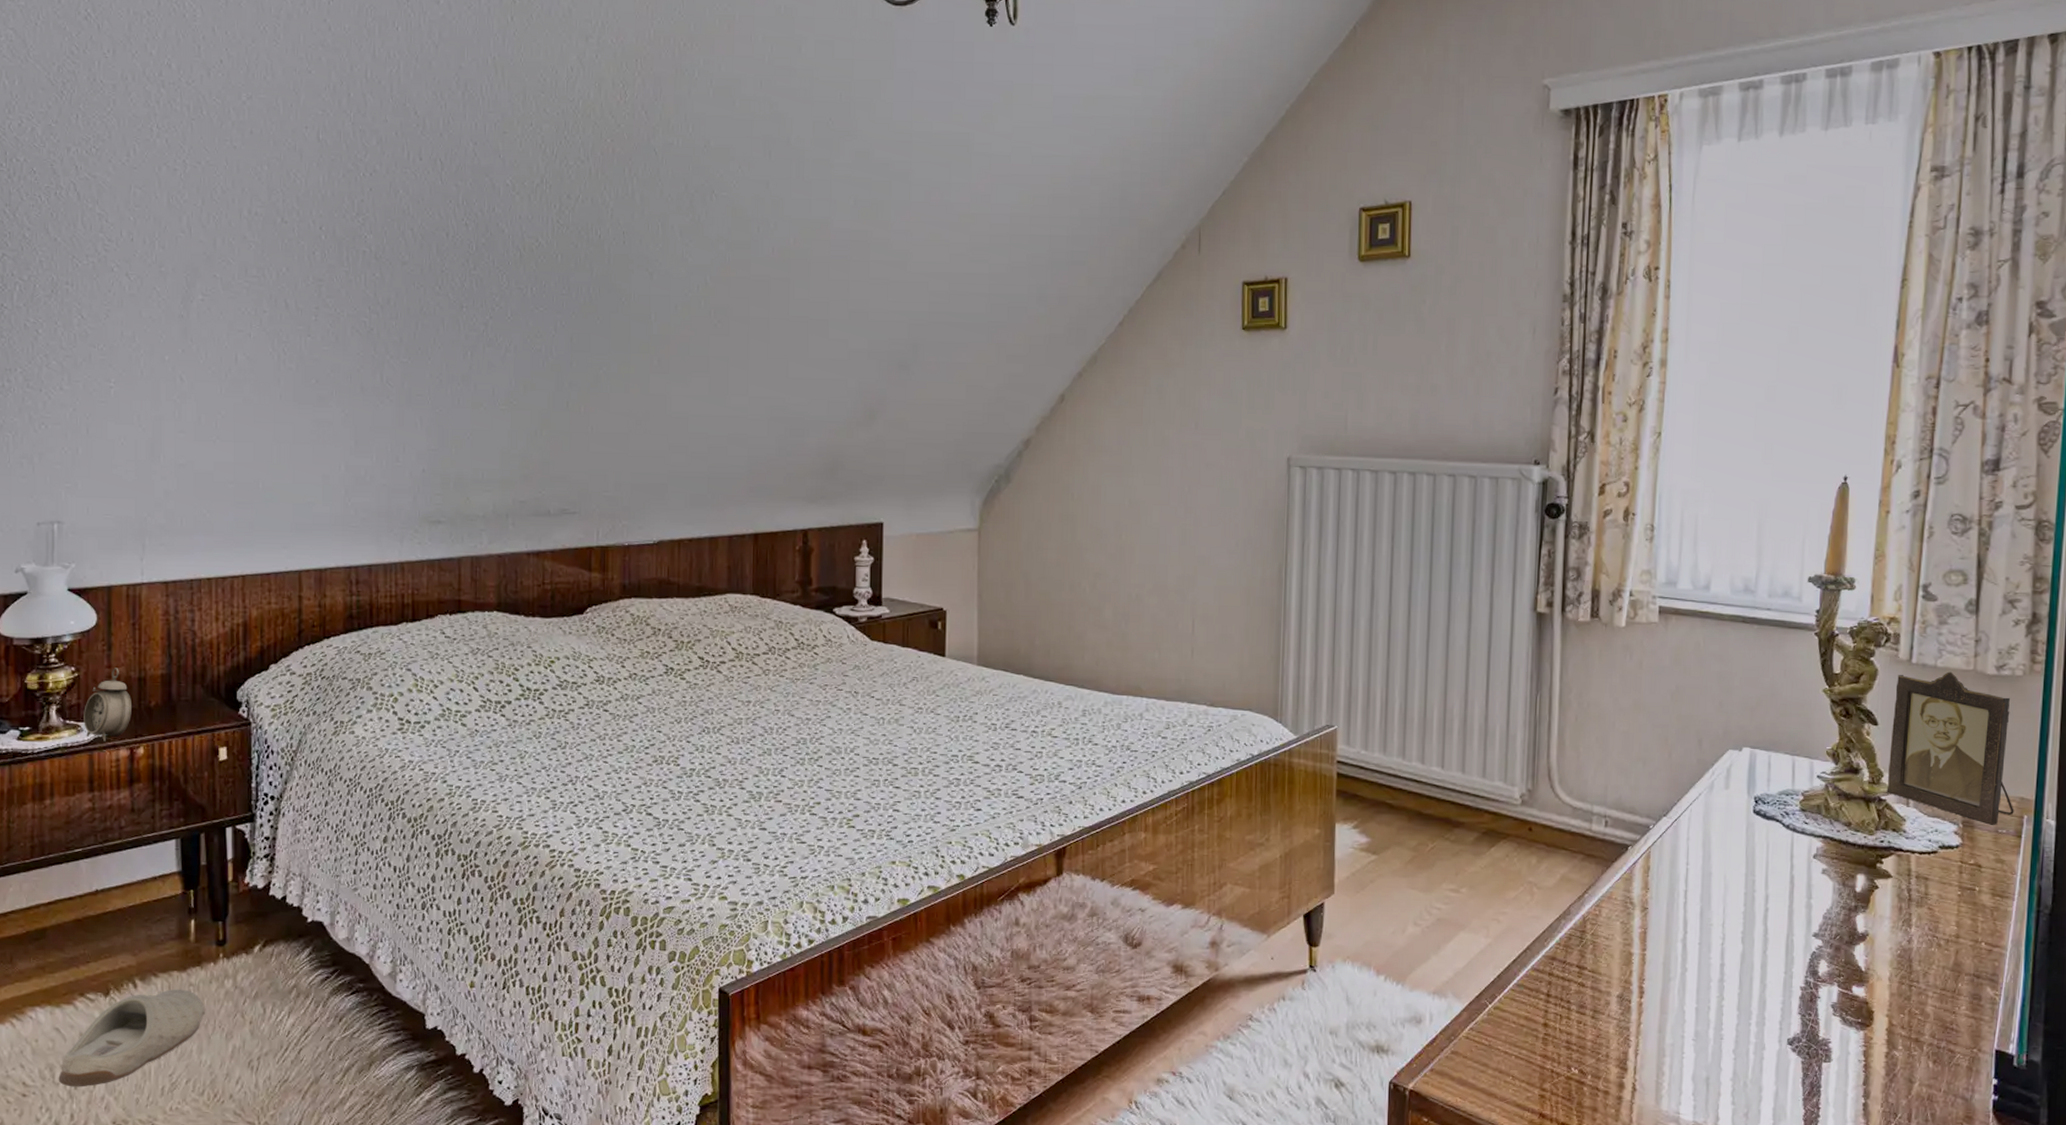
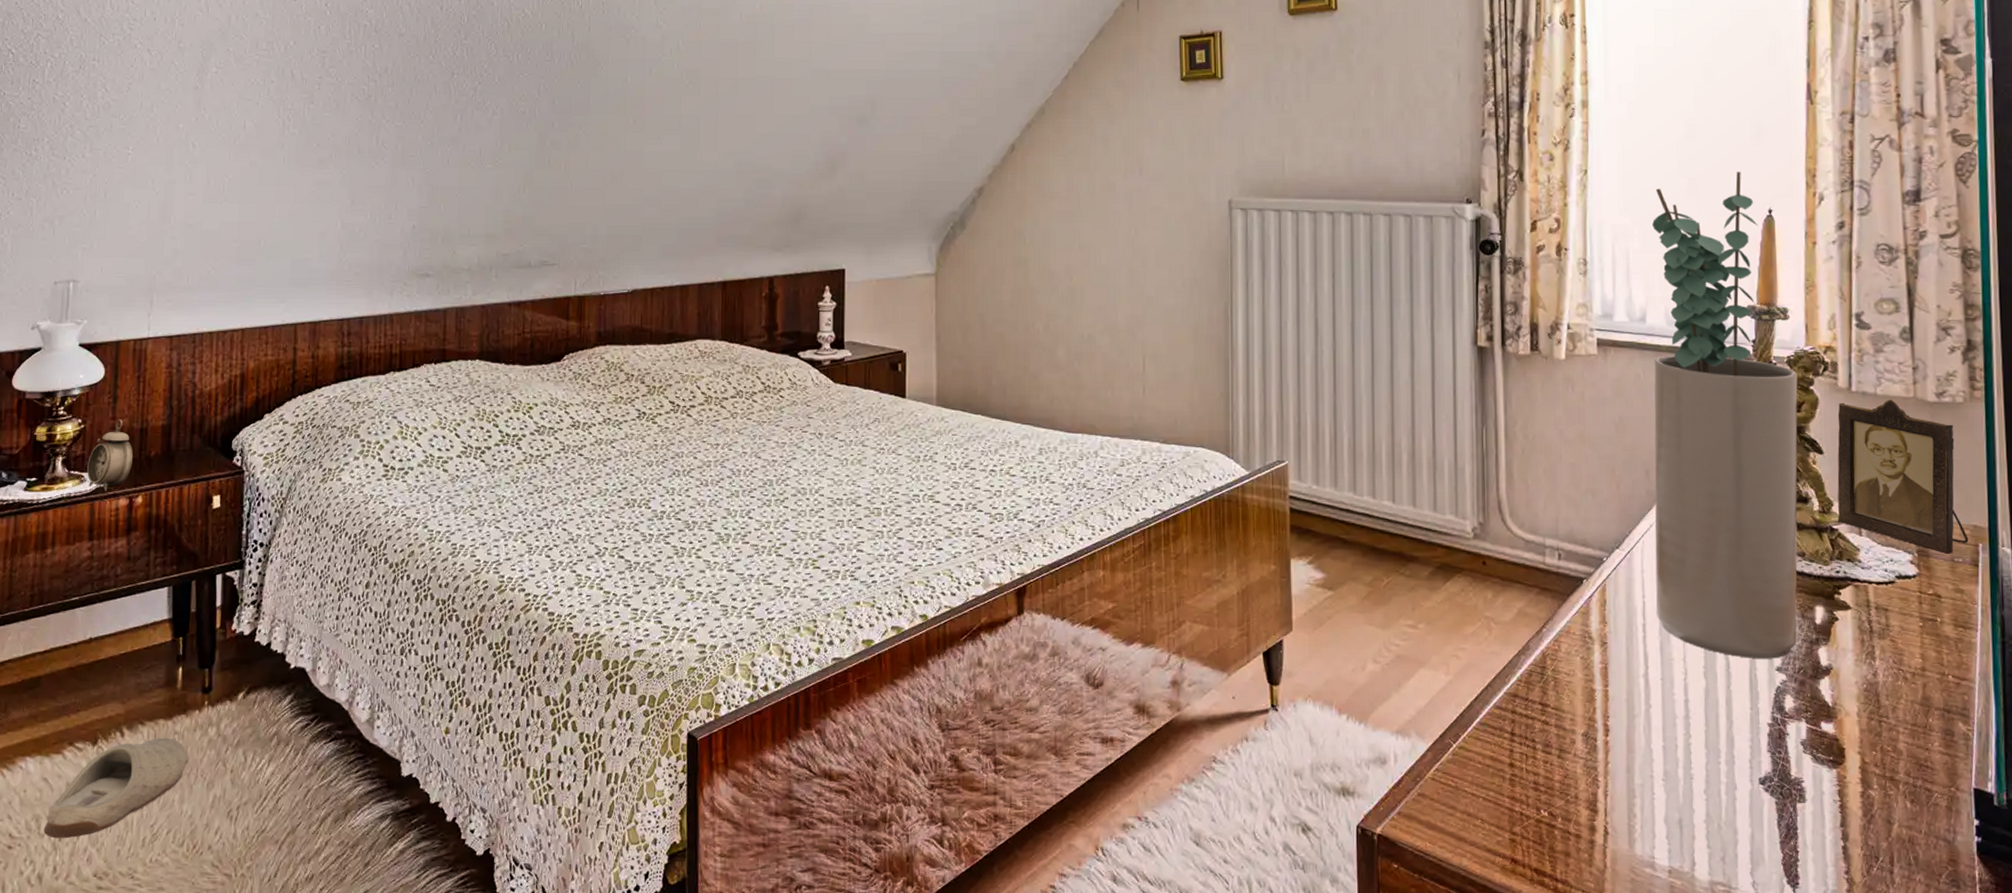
vase: none [1698,436,1859,925] -> present [1652,171,1798,659]

